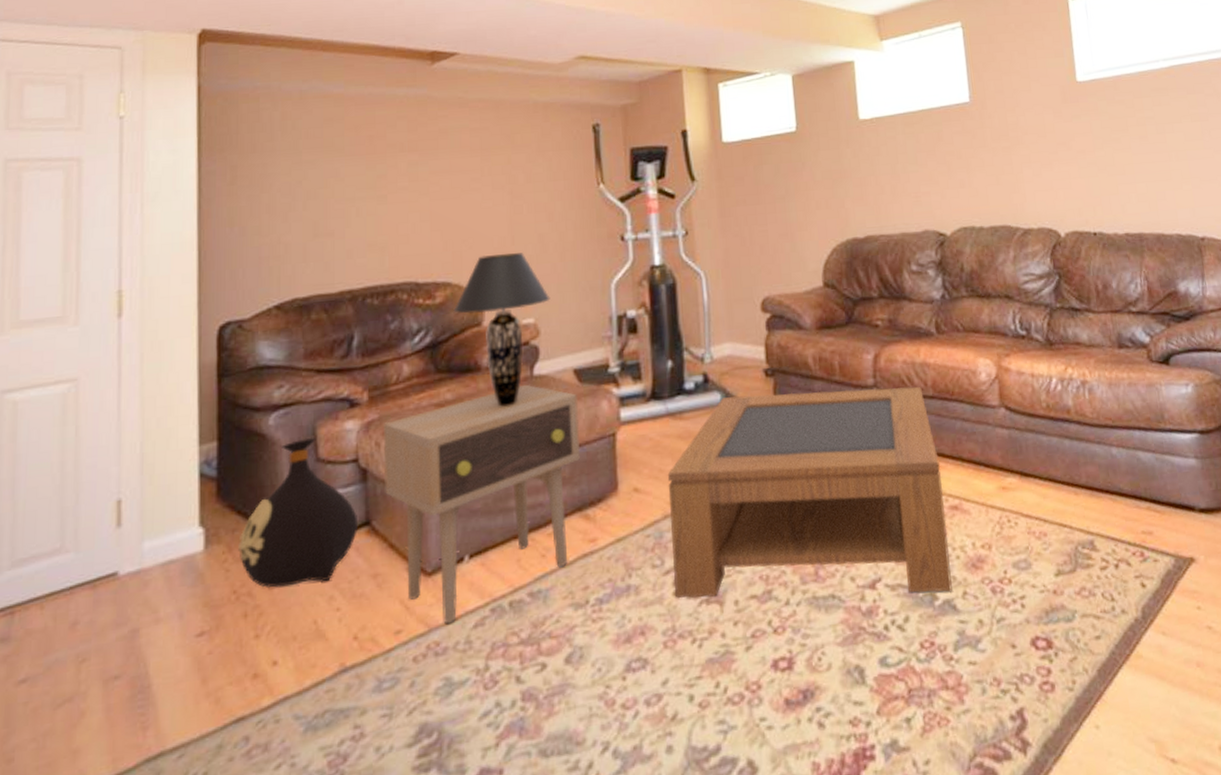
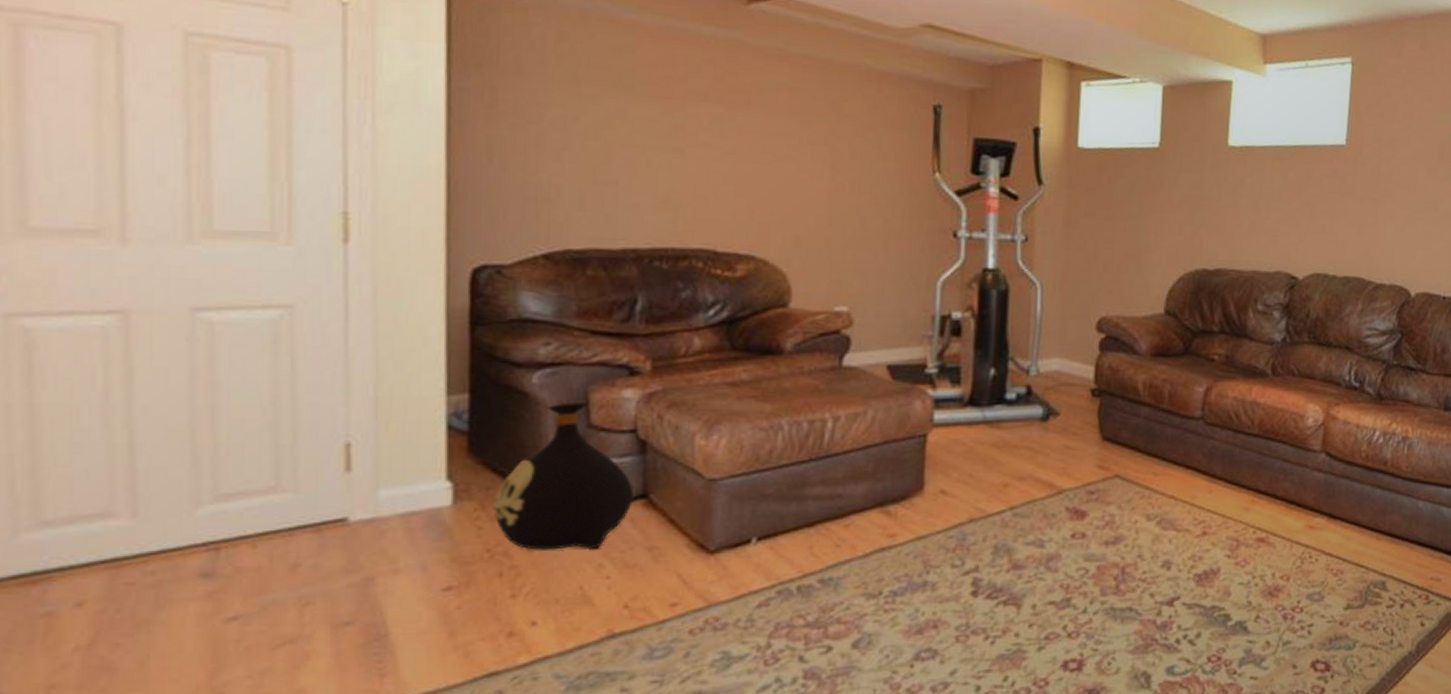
side table: present [383,384,581,624] -> none [665,374,889,602]
table lamp: present [453,253,551,407] -> none [756,232,868,394]
coffee table: present [667,386,952,598] -> none [972,411,1254,615]

